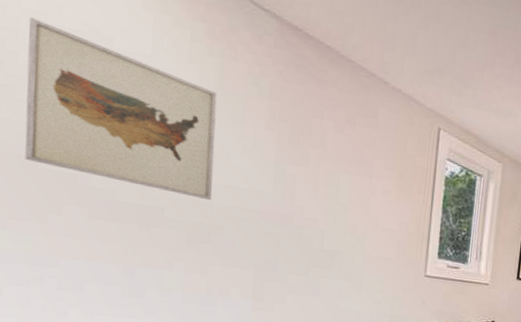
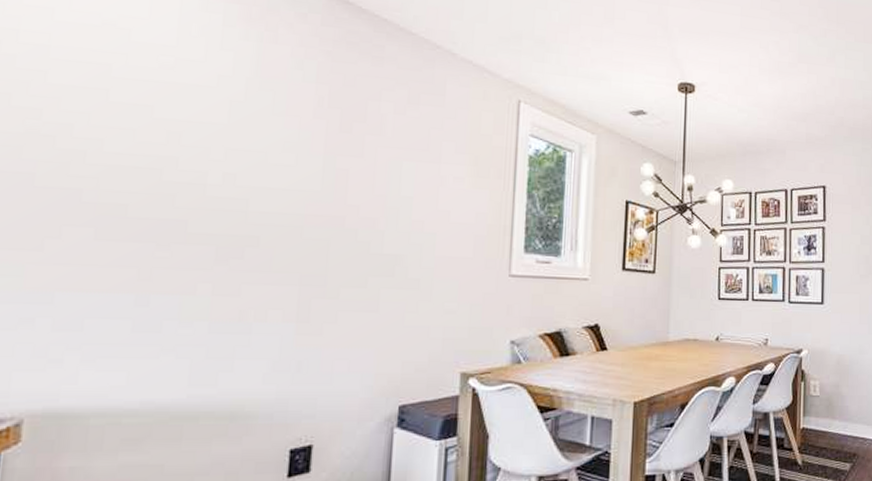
wall art: present [25,17,218,201] -> none [19,14,254,207]

